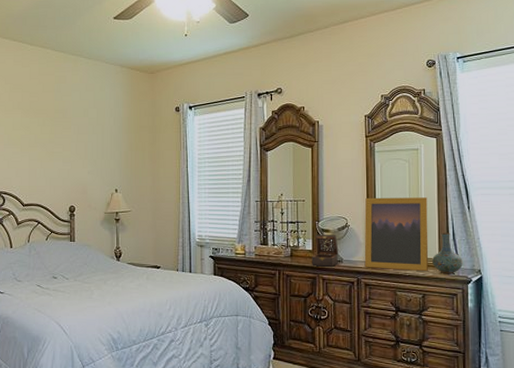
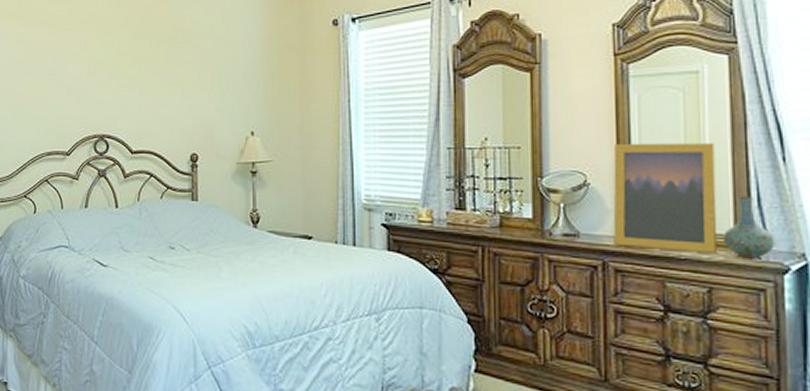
jewelry box: present [312,234,339,268] -> none [532,196,574,245]

